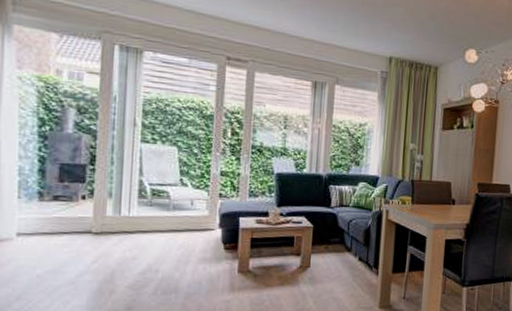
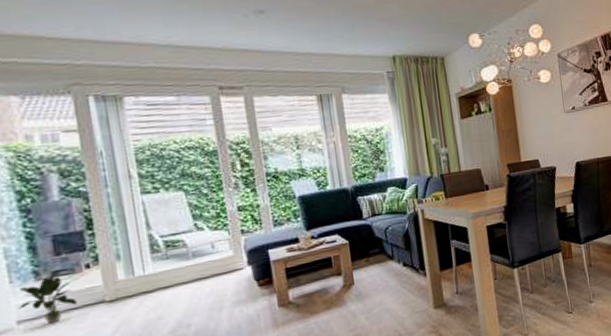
potted plant: none [19,198,68,243] -> present [17,274,77,324]

